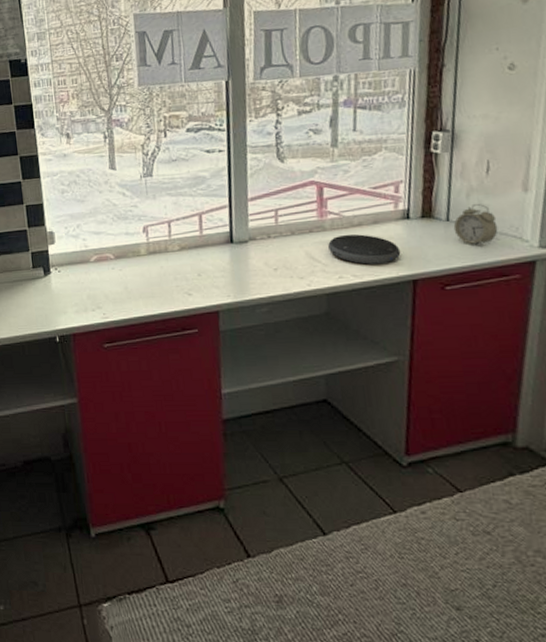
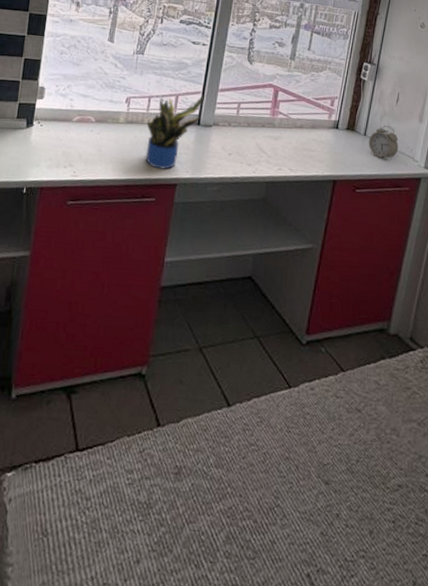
potted plant: none [171,209,234,298] -> present [146,95,206,170]
speaker: present [328,234,401,265] -> none [274,133,328,163]

